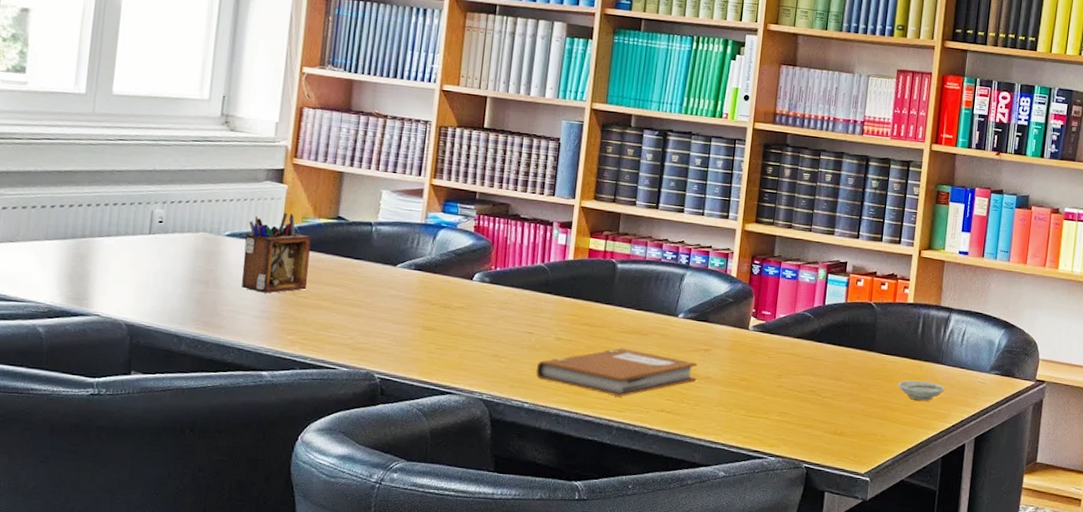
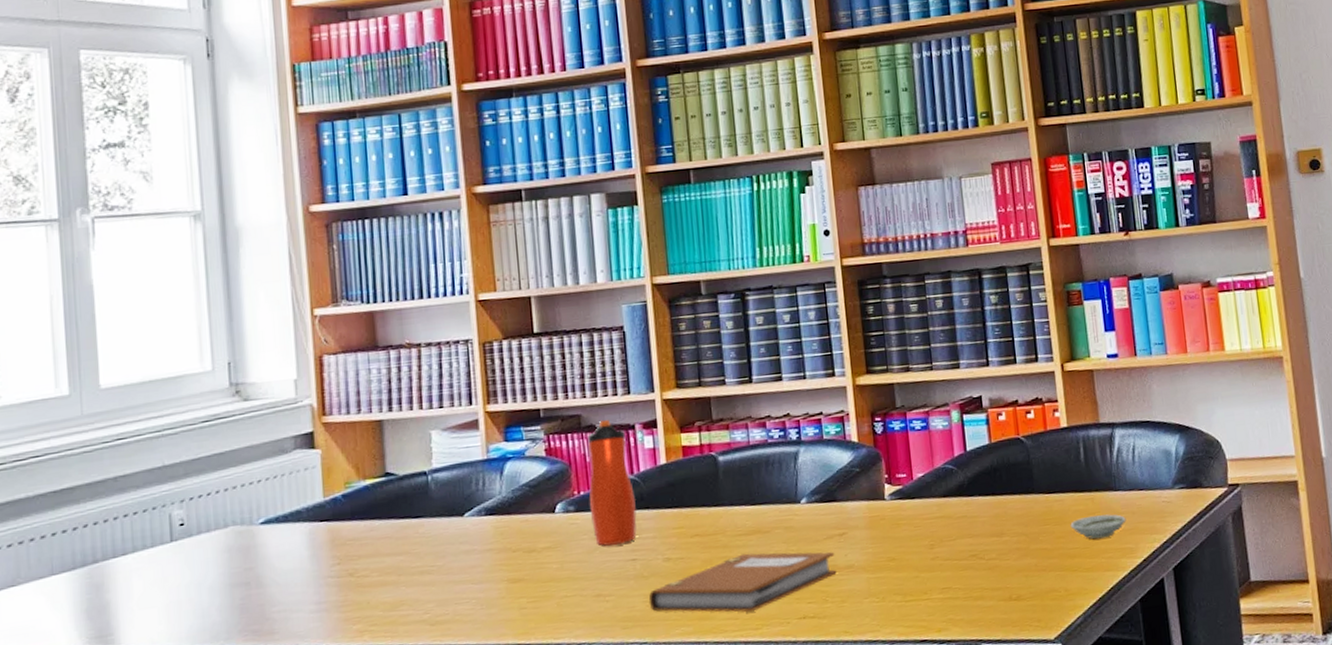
desk organizer: present [241,213,311,293] -> none [283,481,365,582]
water bottle: none [501,212,544,318] -> present [587,419,637,546]

